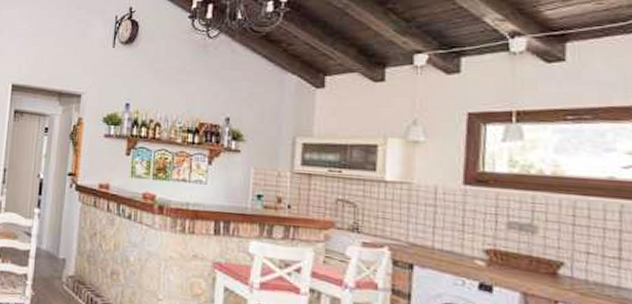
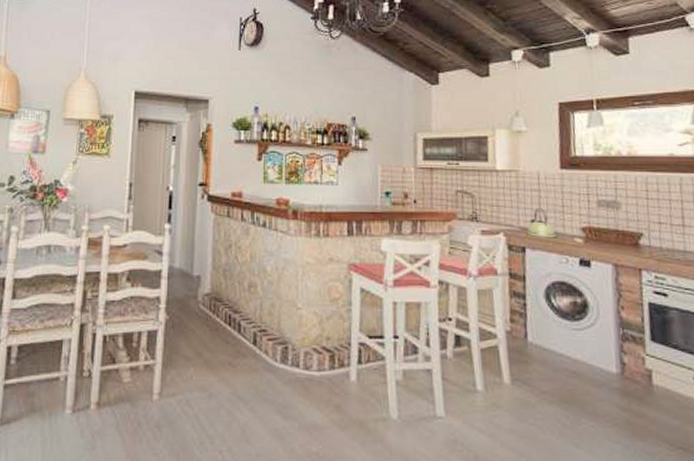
kettle: none [416,223,453,258] -> present [526,207,557,238]

